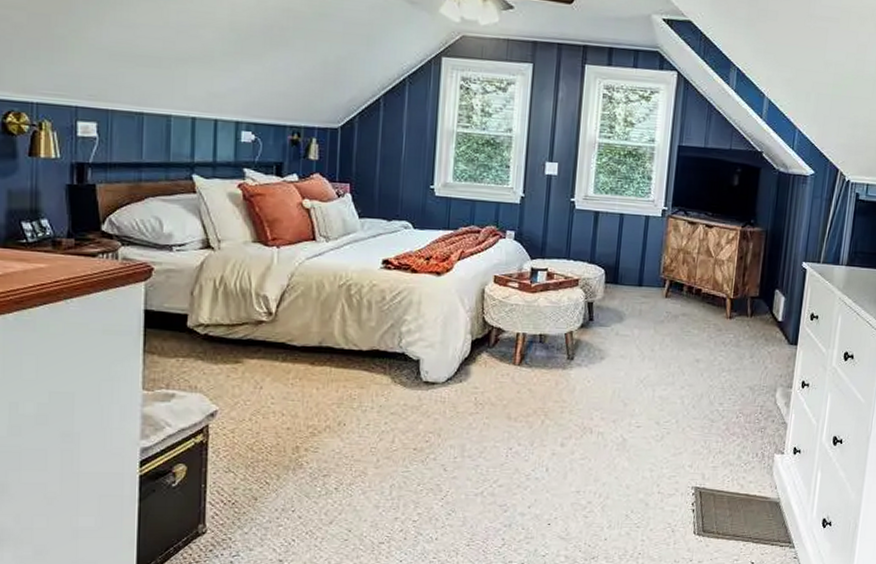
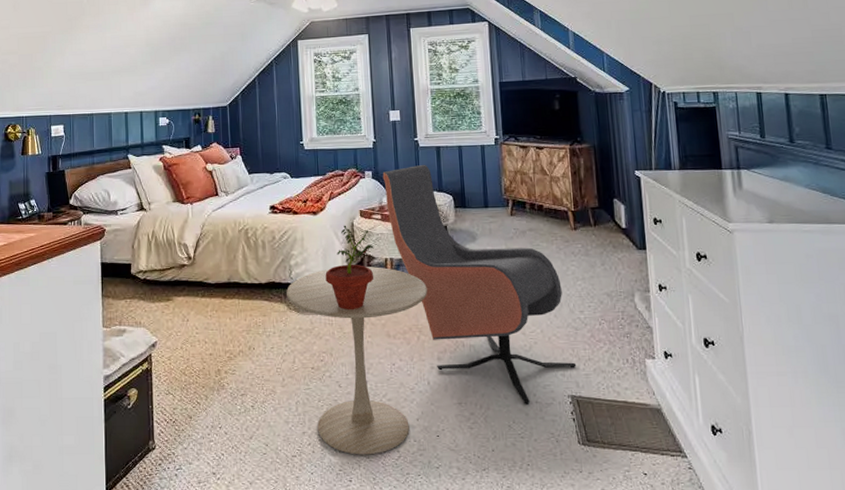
side table: none [392,340,561,543] -> present [286,266,428,455]
potted plant: none [442,290,507,388] -> present [325,225,374,311]
armchair: none [526,229,706,495] -> present [382,164,577,404]

